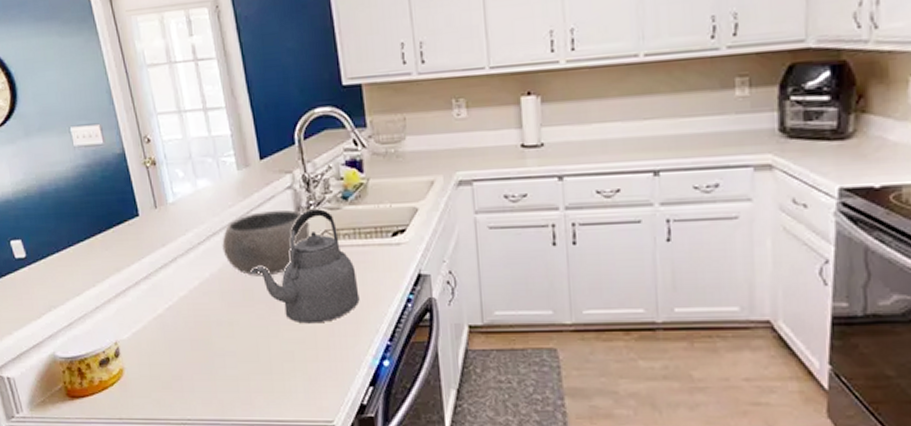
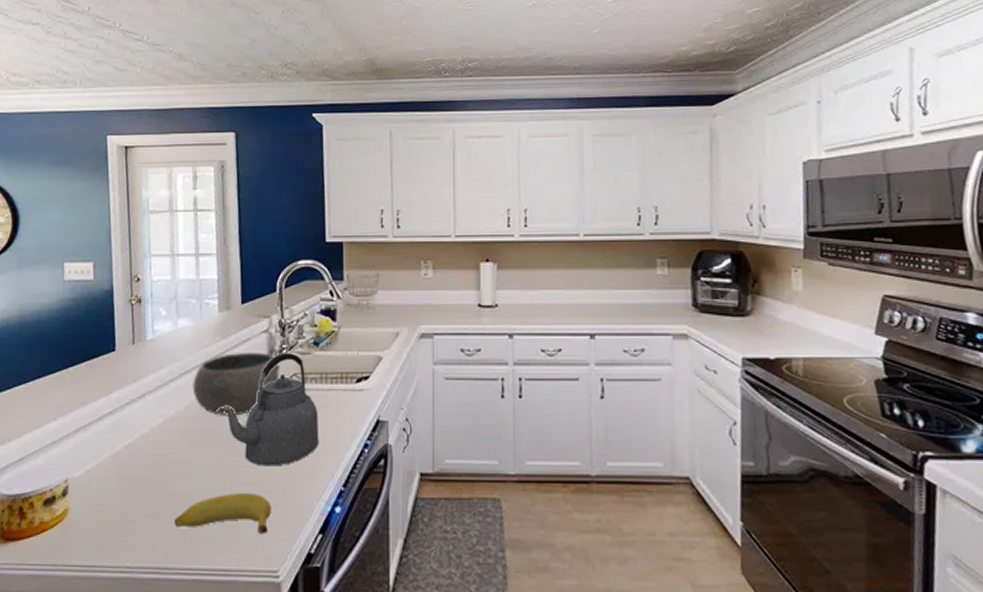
banana: none [225,349,320,388] -> present [174,492,272,534]

